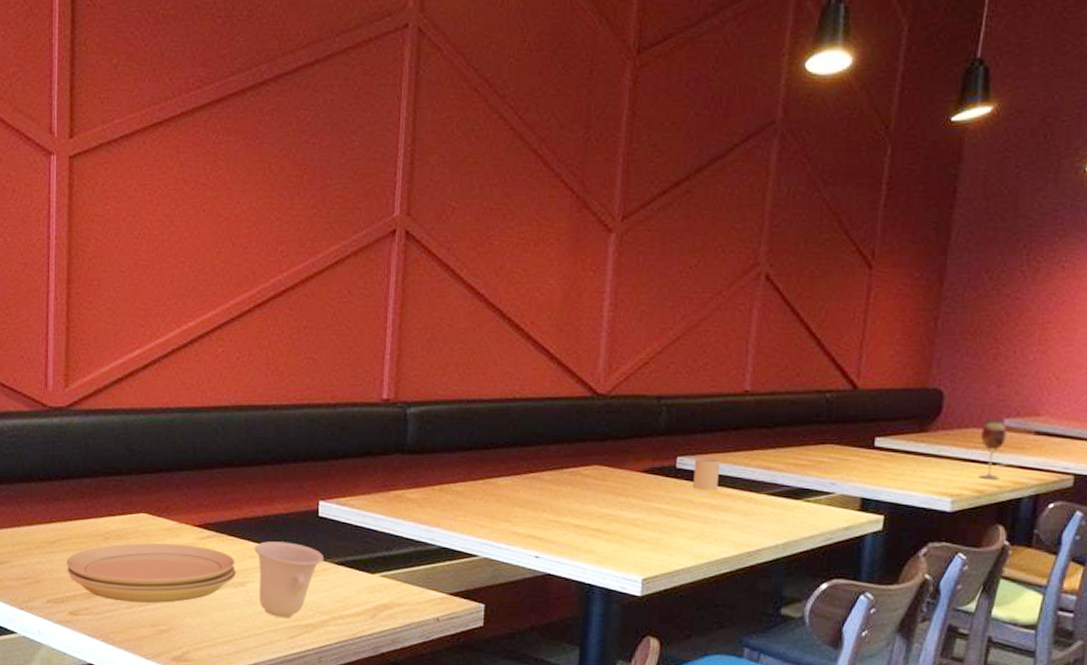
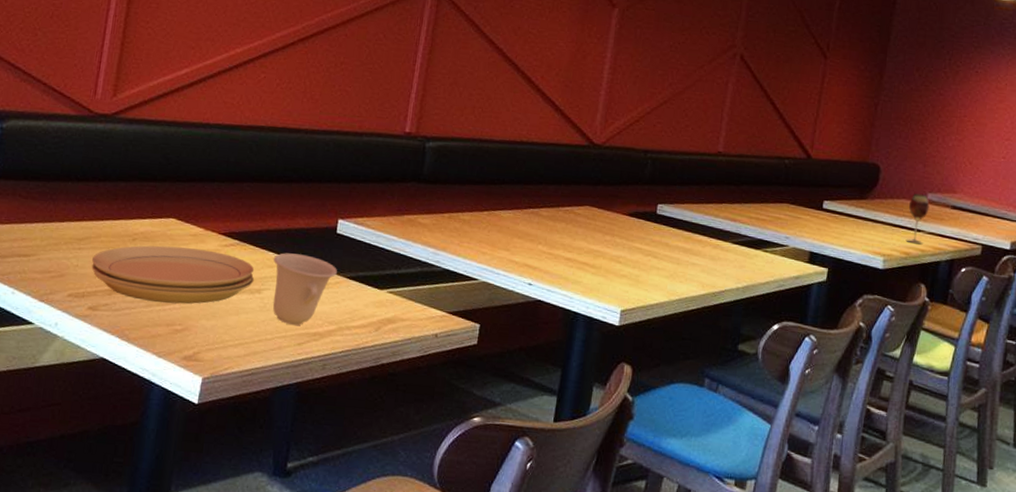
cup: present [693,457,721,491] -> none [670,206,695,236]

